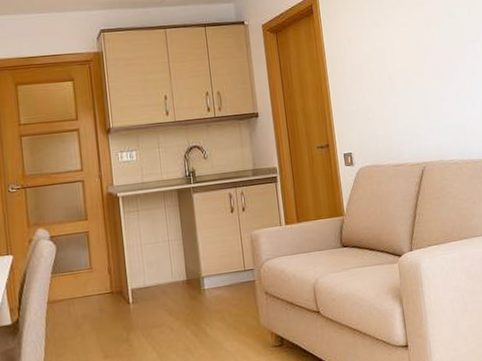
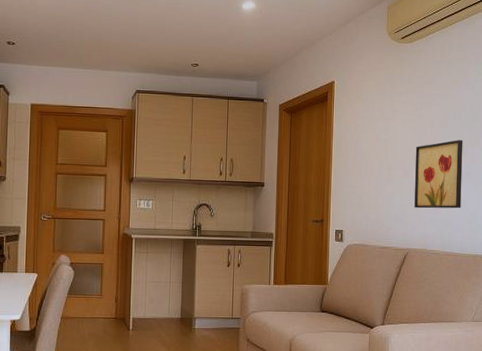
wall art: none [414,37,472,118] -> present [414,140,463,209]

